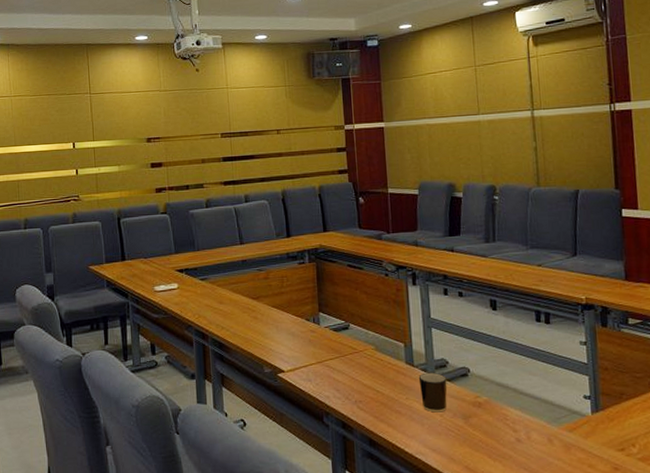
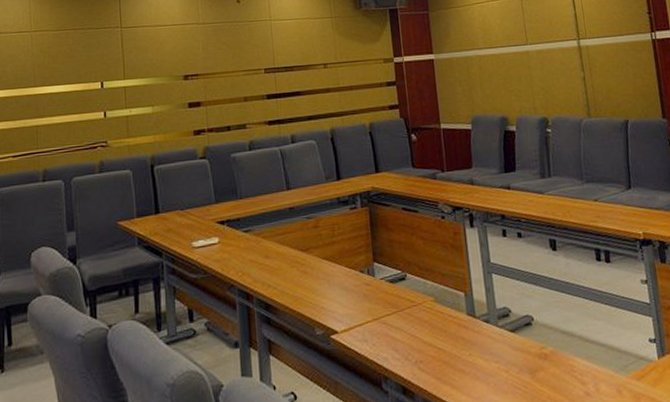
mug: present [418,372,448,413] -> none [481,323,512,369]

